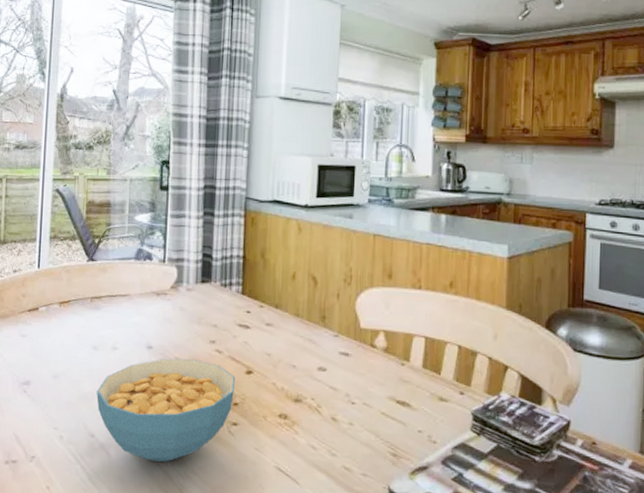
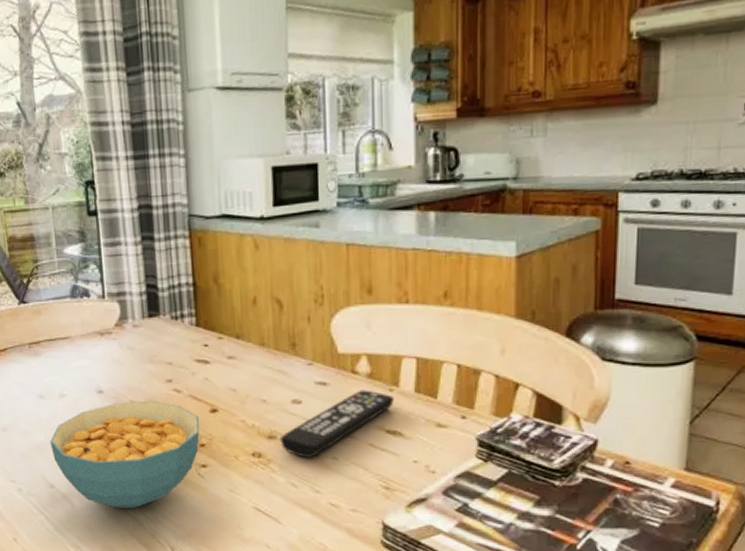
remote control: none [305,362,405,422] -> present [280,390,394,458]

